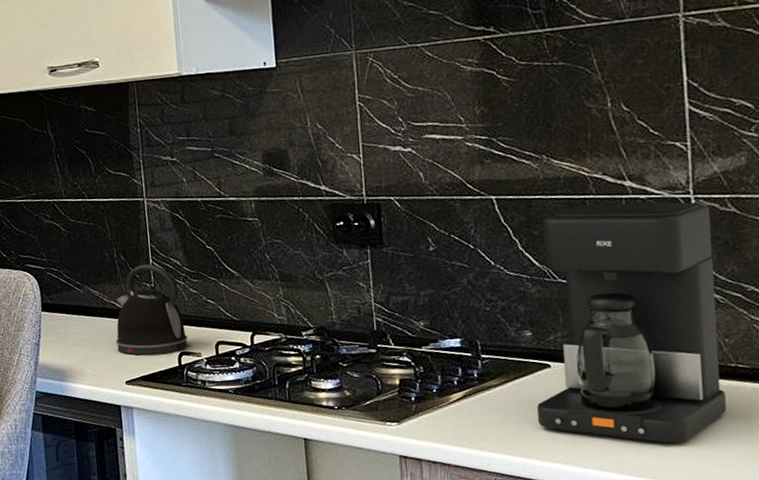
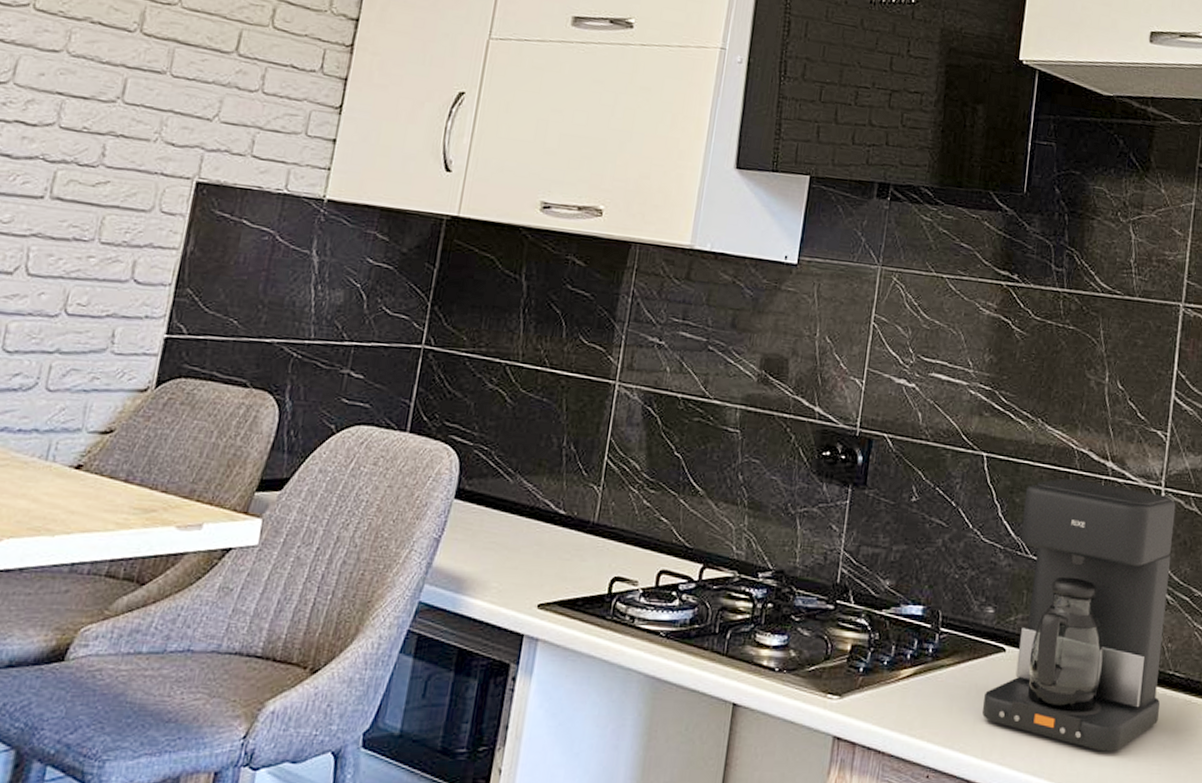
kettle: present [115,263,188,355] -> none [538,460,630,576]

